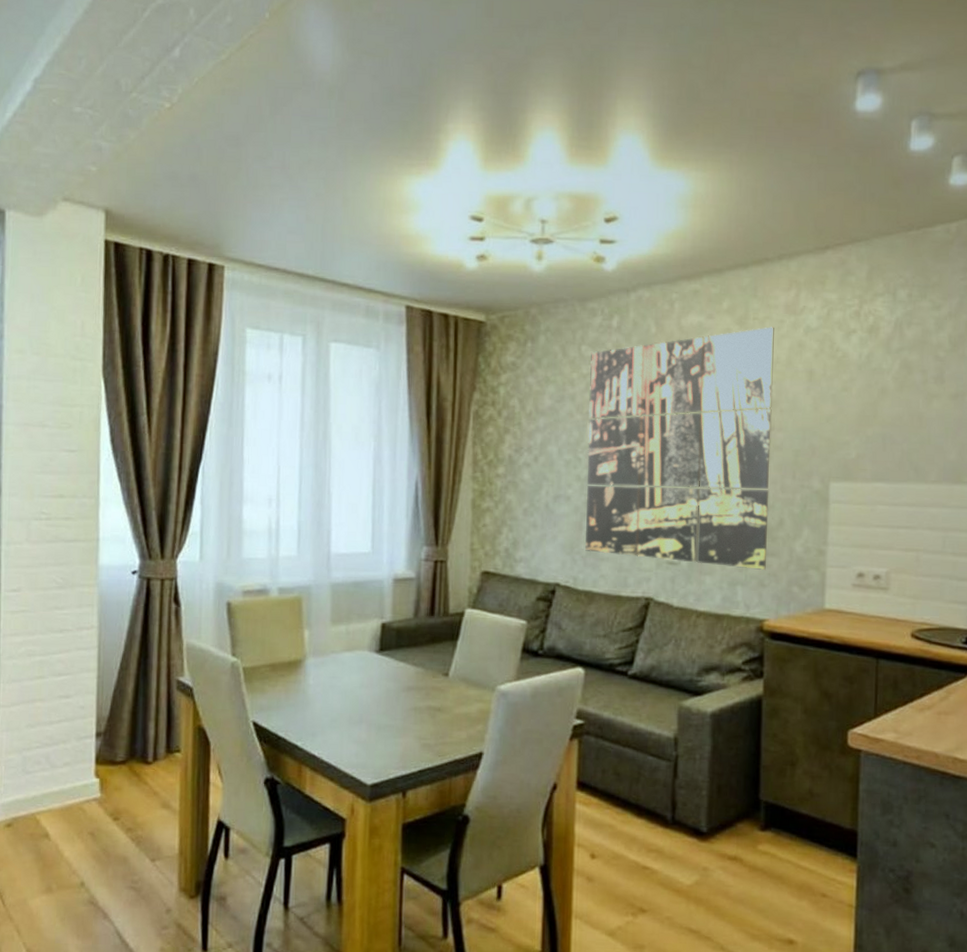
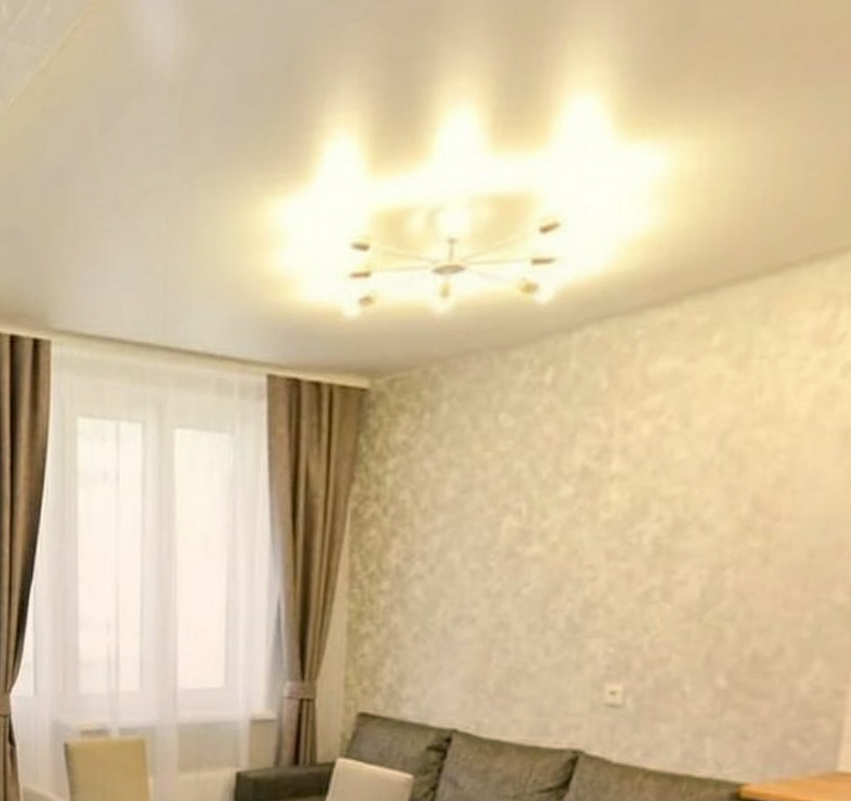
wall art: present [585,327,774,571] -> none [493,367,793,718]

